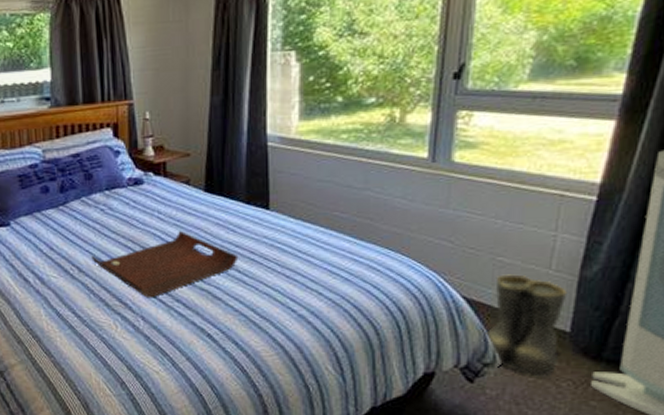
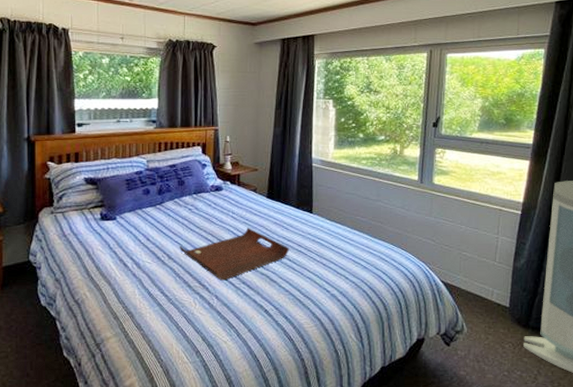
boots: present [486,274,568,378] -> none [457,265,506,342]

